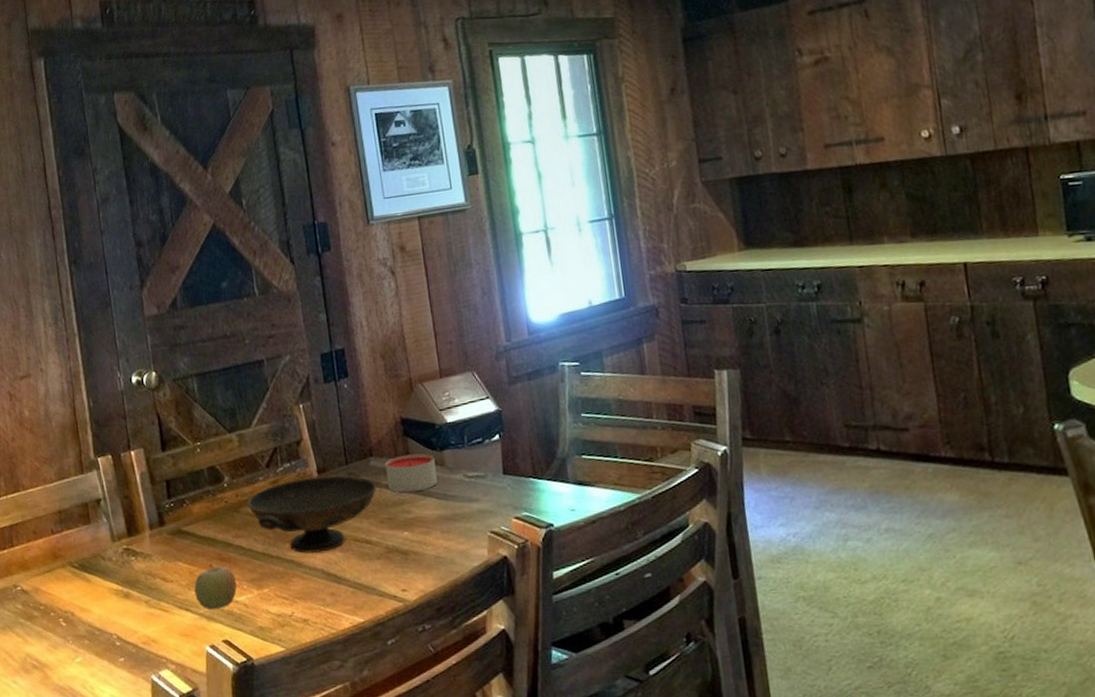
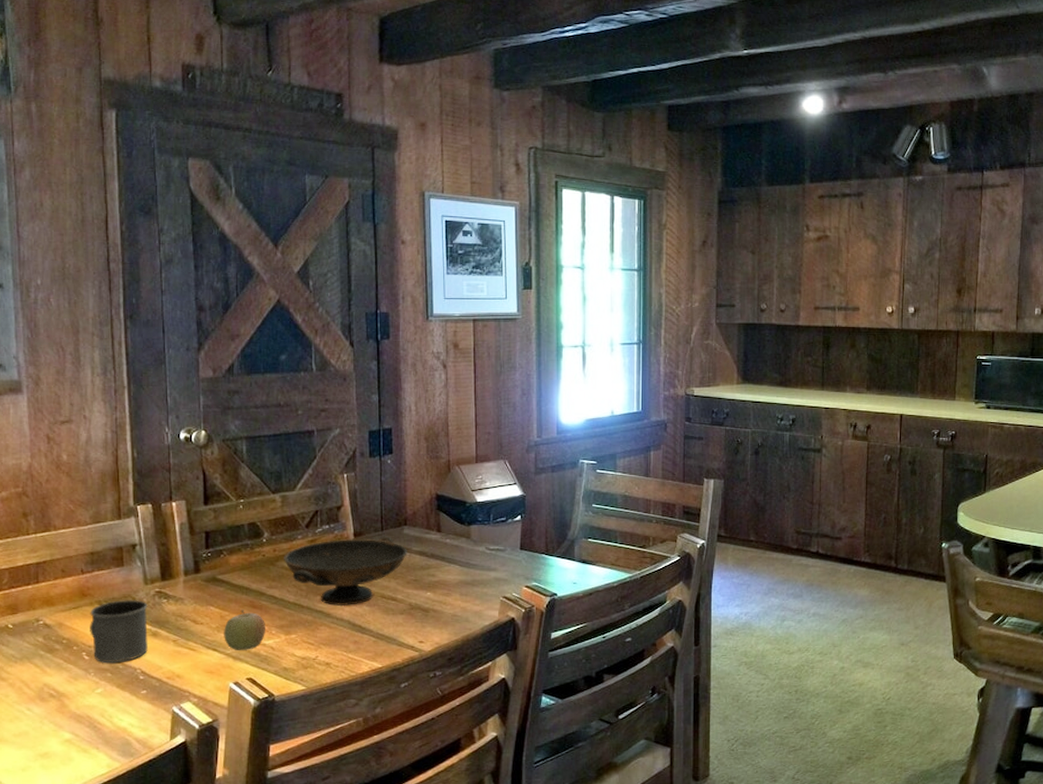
mug: none [63,558,122,629] -> present [90,599,148,662]
candle: present [385,453,437,493] -> none [417,526,462,559]

